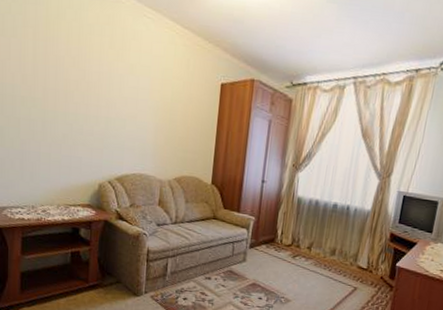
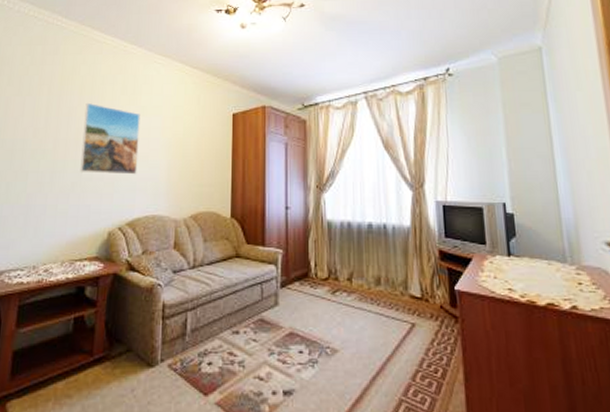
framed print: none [70,52,129,134] -> present [80,102,141,175]

